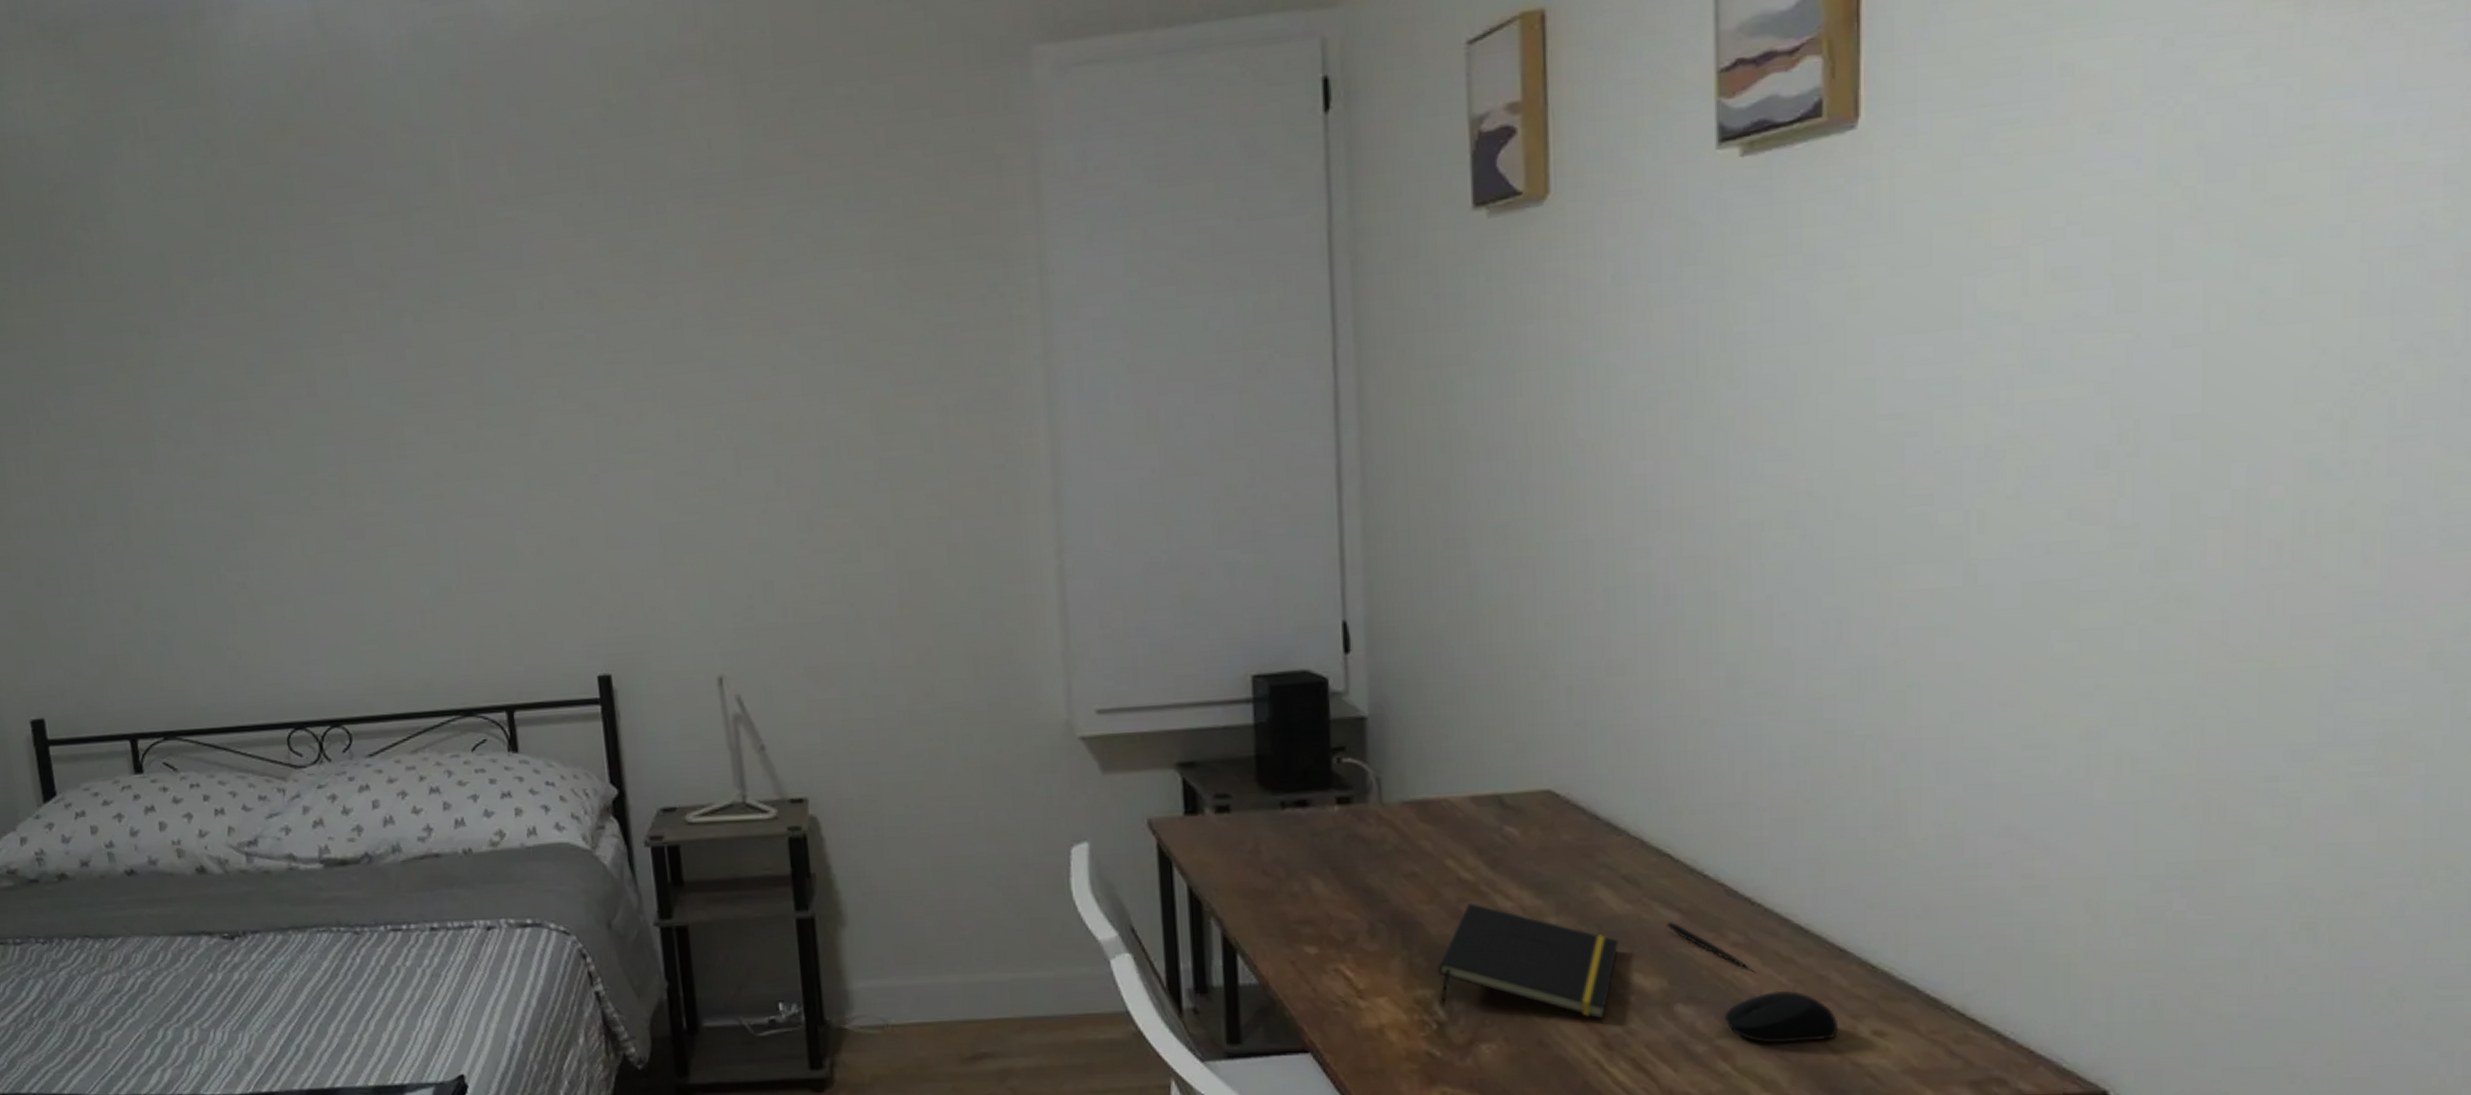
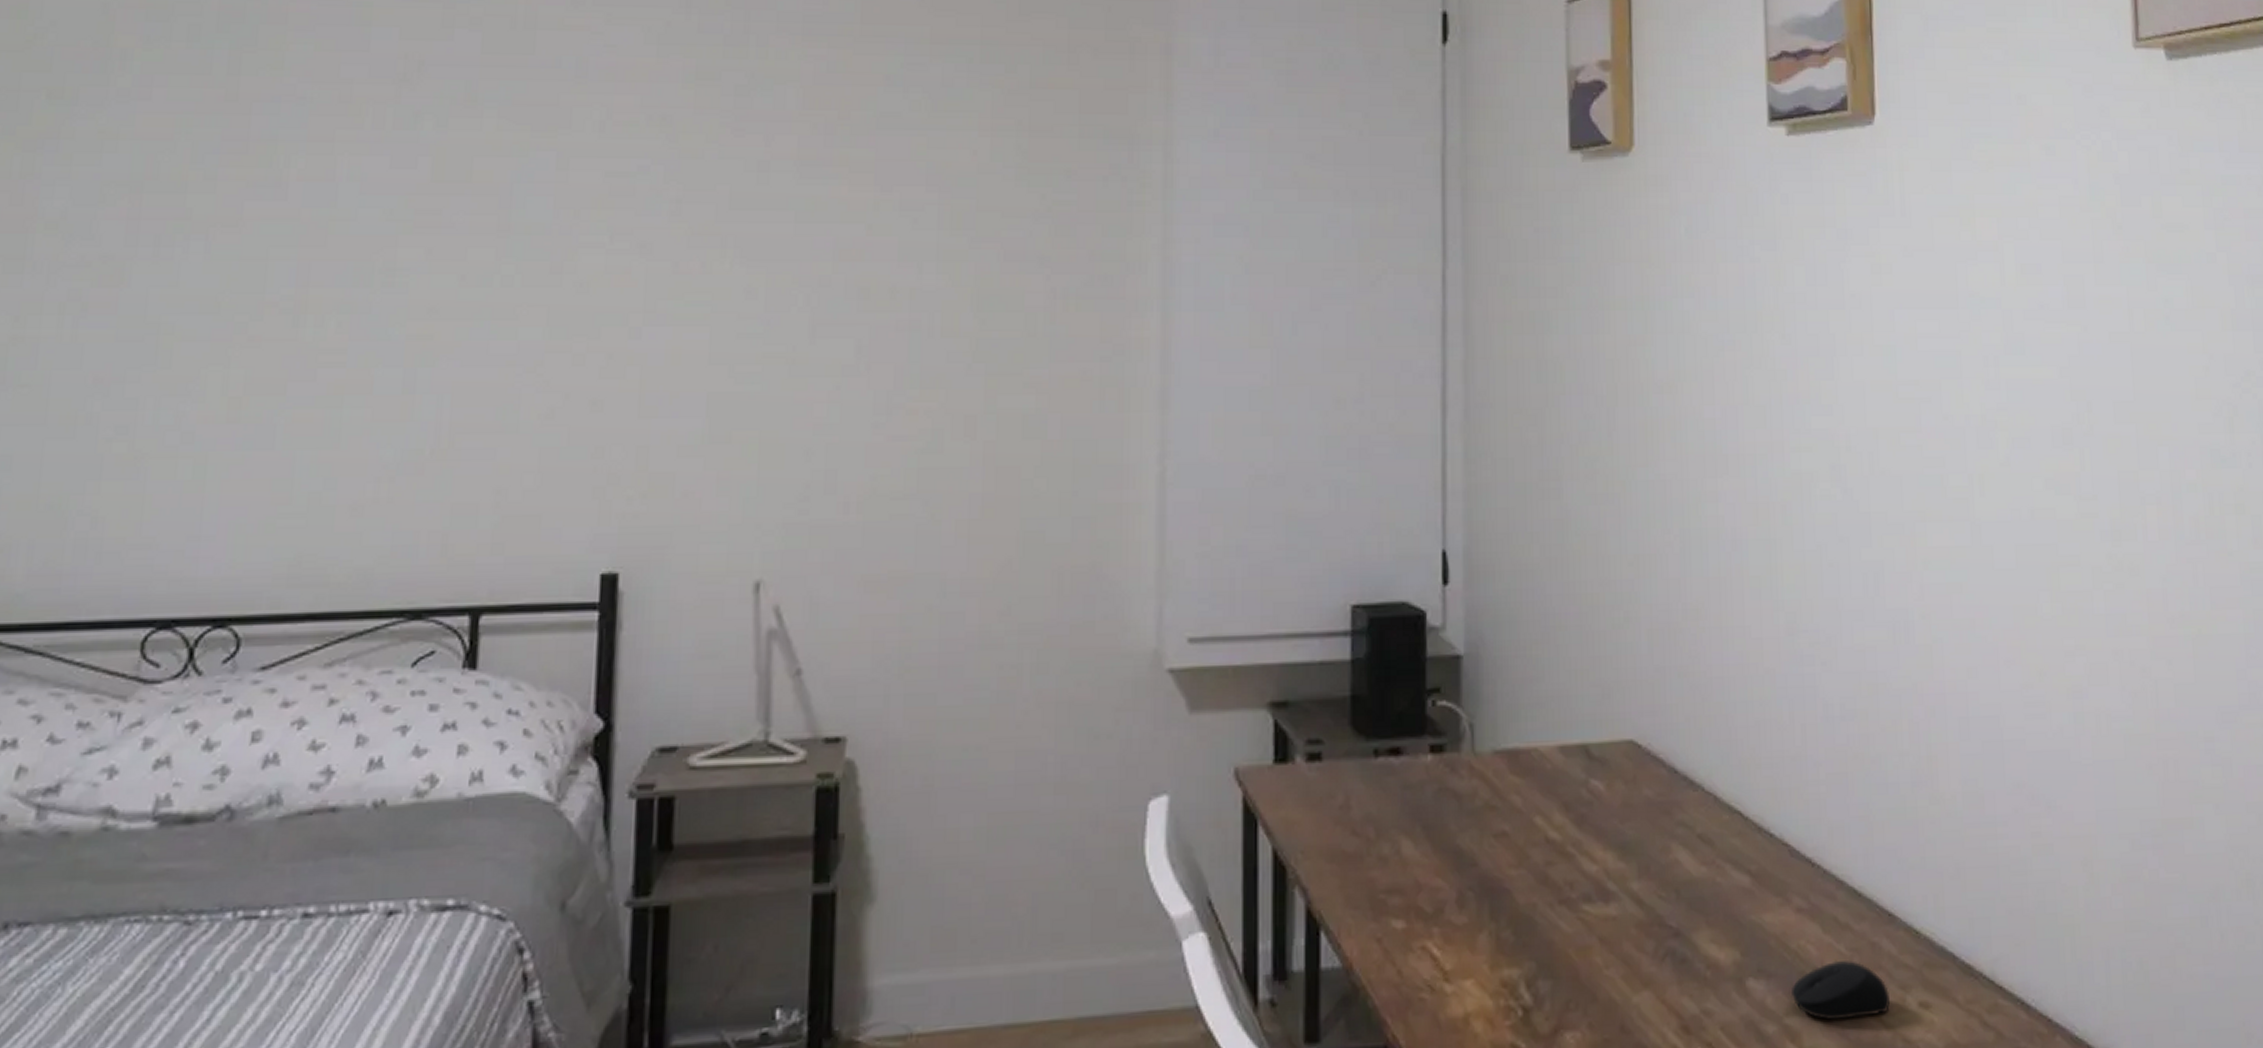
notepad: present [1437,903,1618,1019] -> none [1524,867,1695,998]
pen: present [1667,922,1751,969] -> none [1738,886,1813,937]

